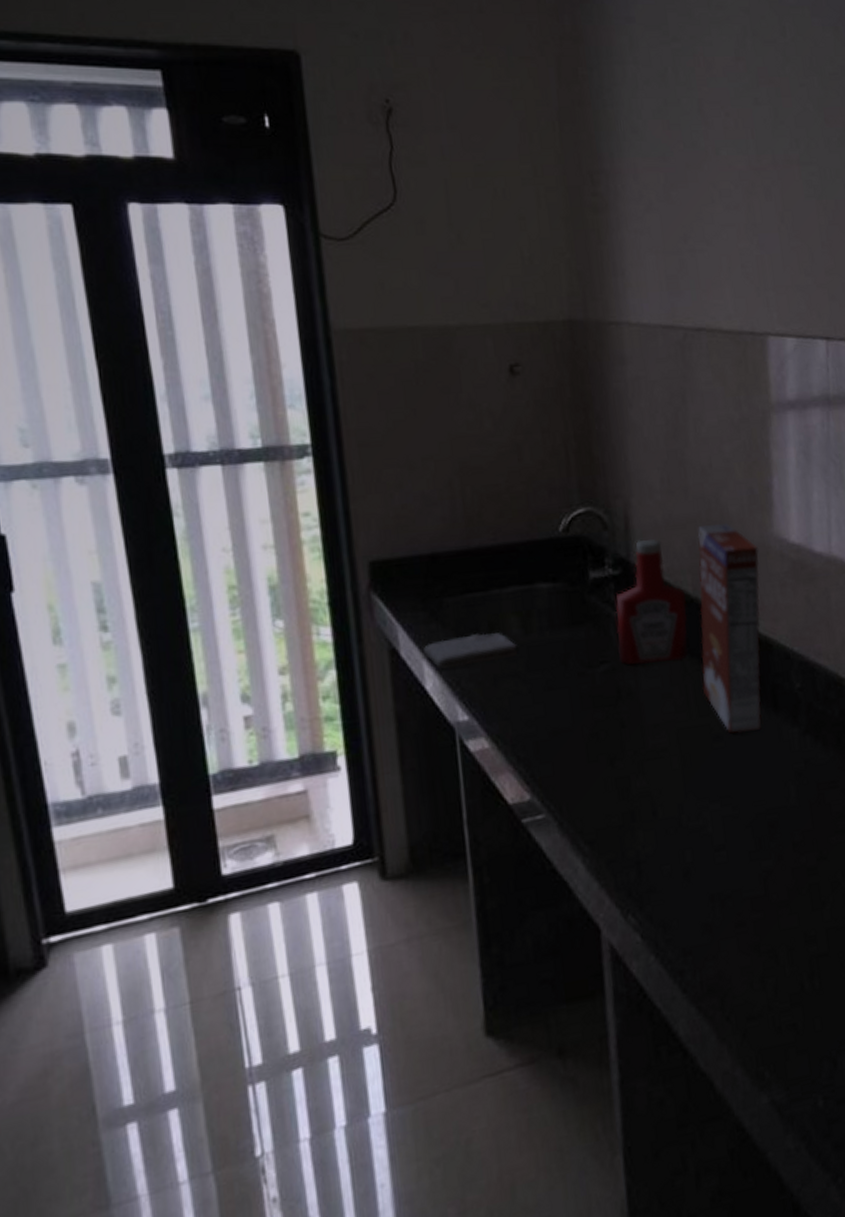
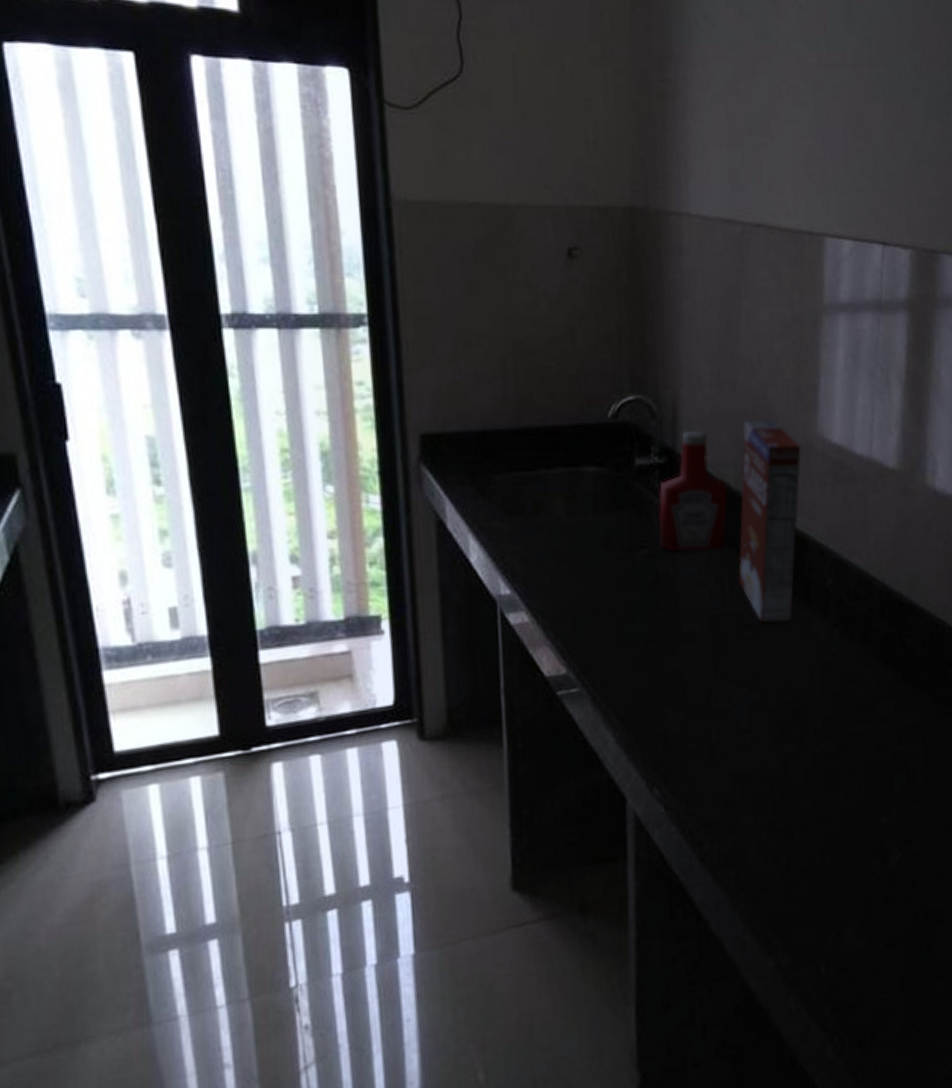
washcloth: present [422,633,517,670] -> none [469,511,561,544]

